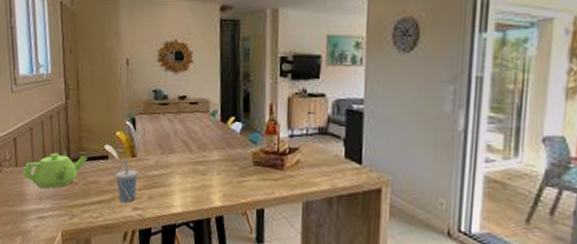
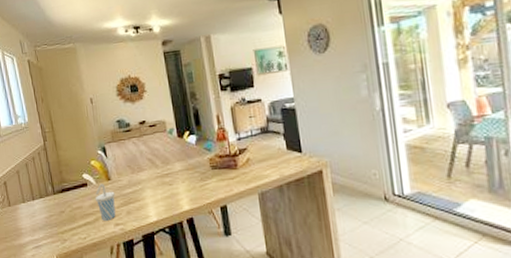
teapot: present [22,152,88,189] -> none [15,186,70,221]

